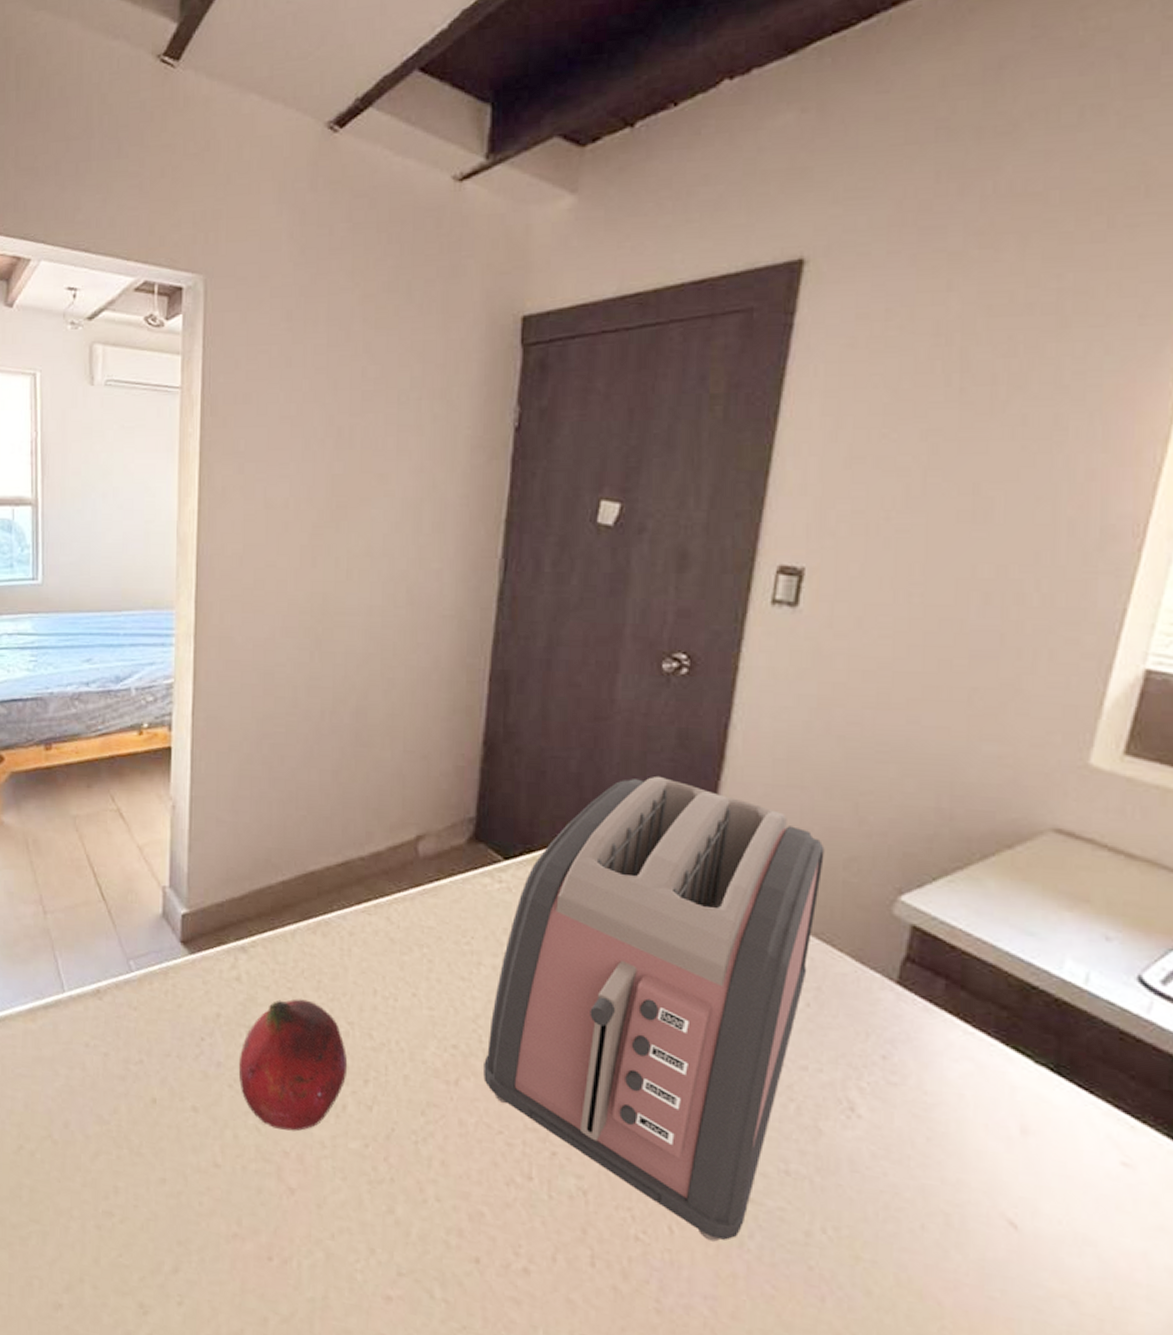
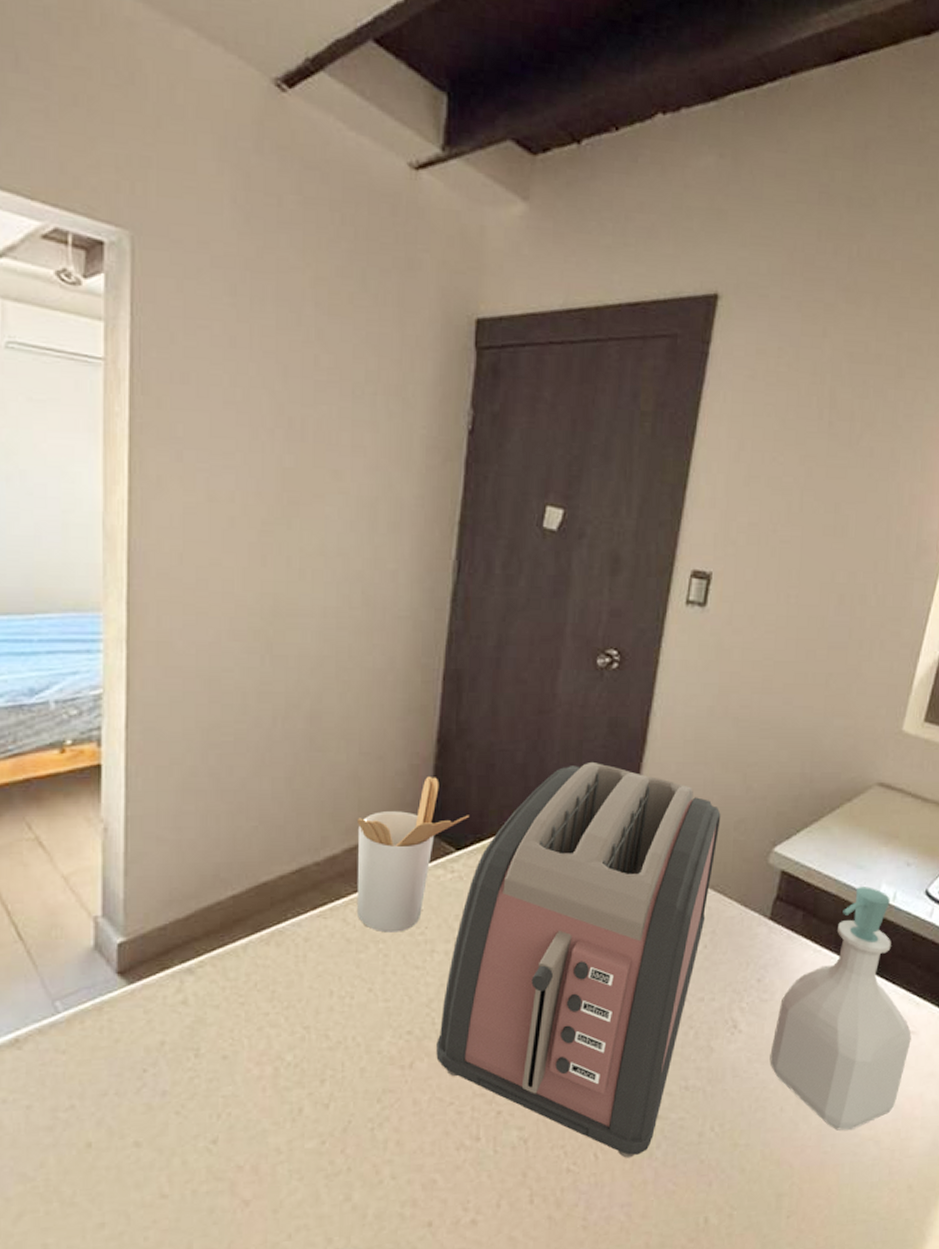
fruit: present [238,998,348,1132] -> none [186,1012,304,1146]
utensil holder: none [401,778,519,939] -> present [357,775,470,933]
soap bottle: none [903,959,1124,1277] -> present [769,886,912,1131]

